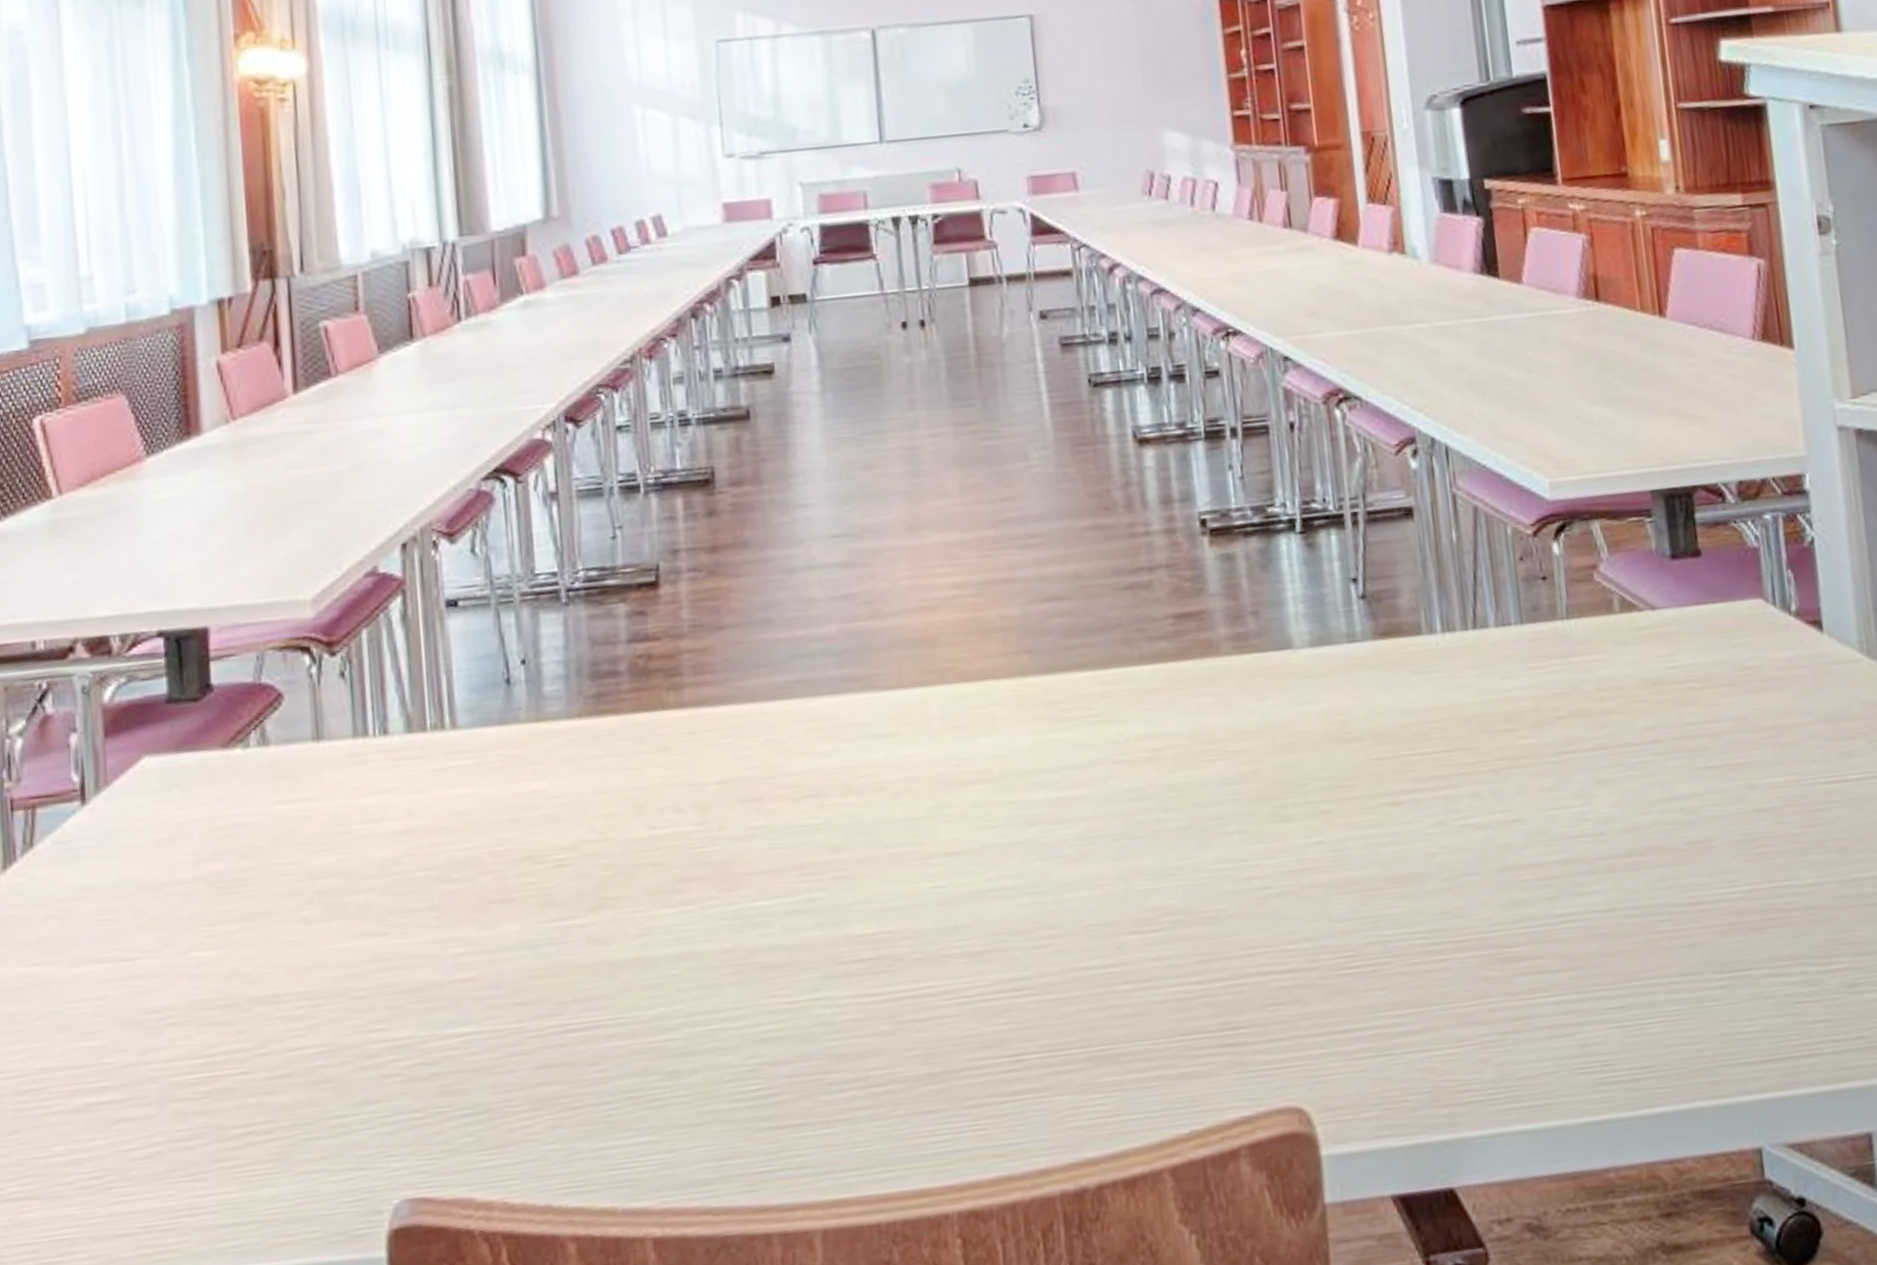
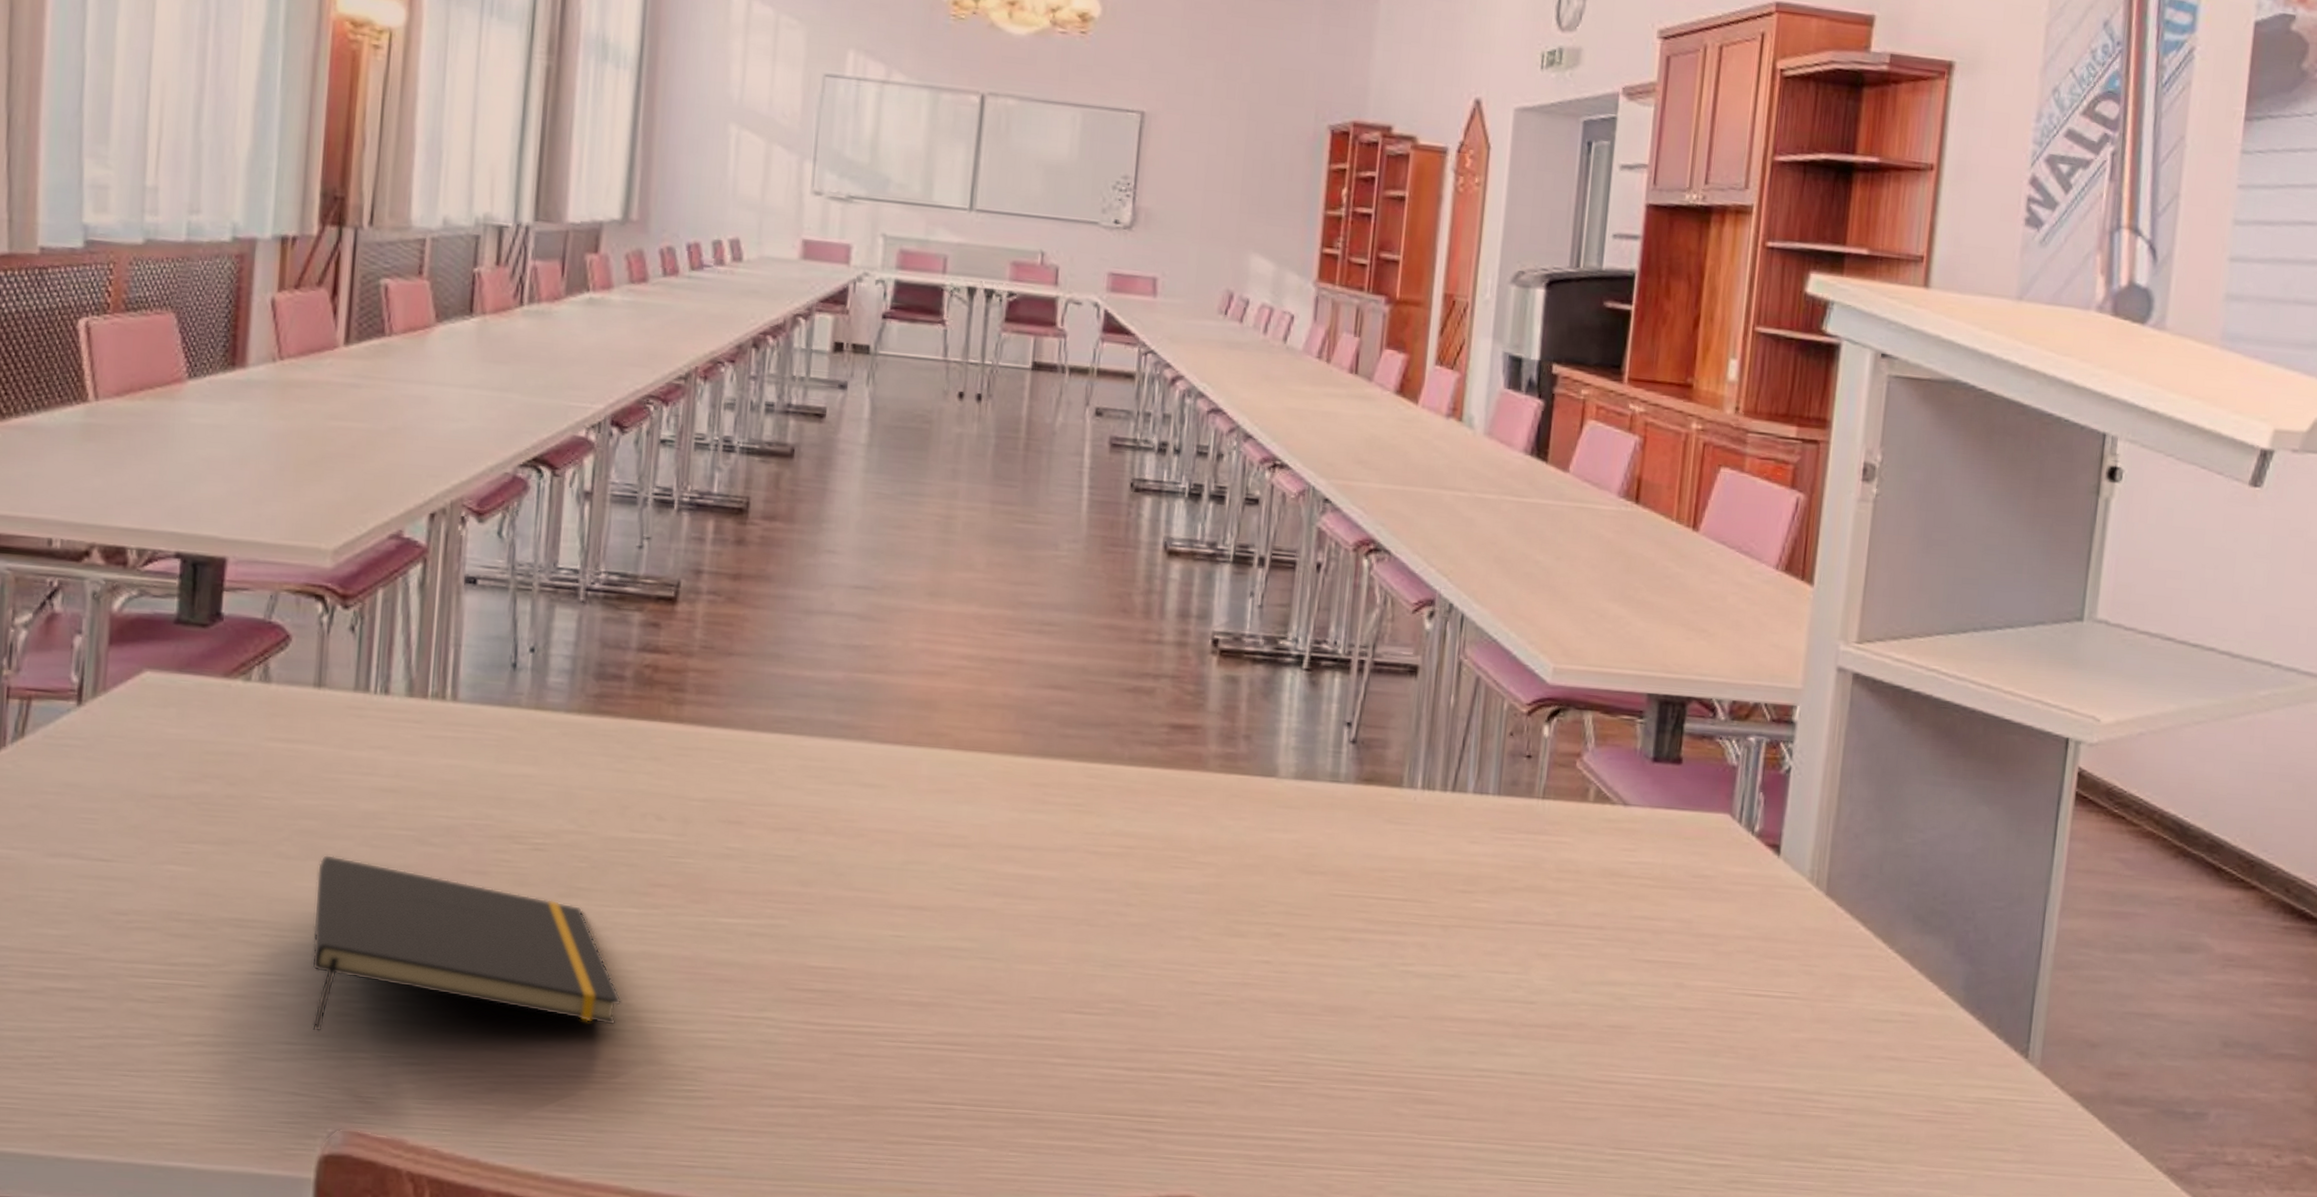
notepad: none [342,910,670,1100] -> present [311,854,622,1032]

